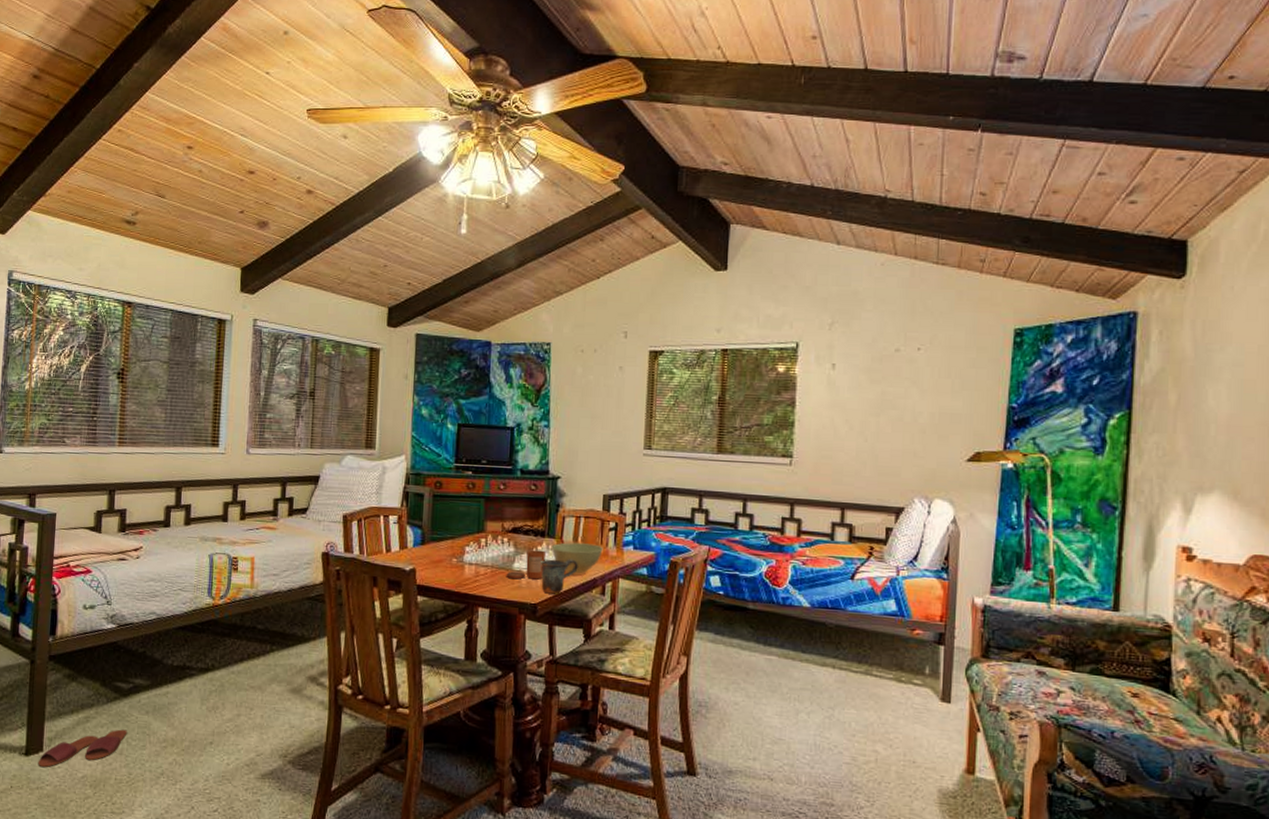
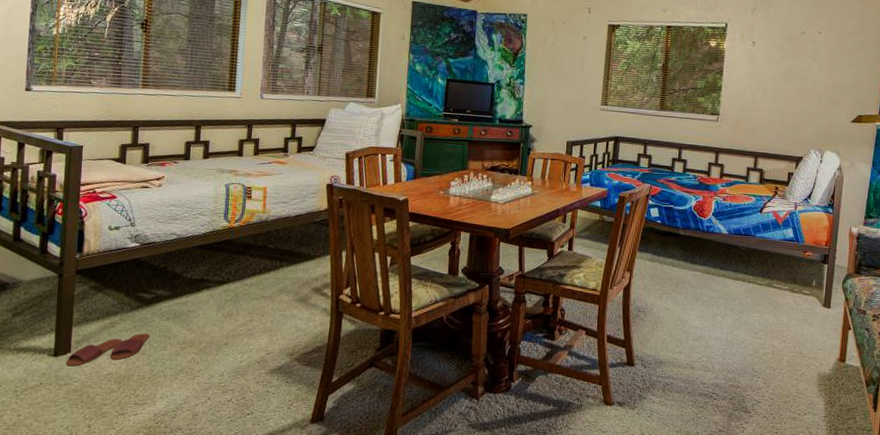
candle: present [506,550,545,580] -> none [484,185,518,210]
mug: present [539,559,578,594] -> none [513,193,545,222]
bowl: present [551,542,603,576] -> none [522,179,566,207]

